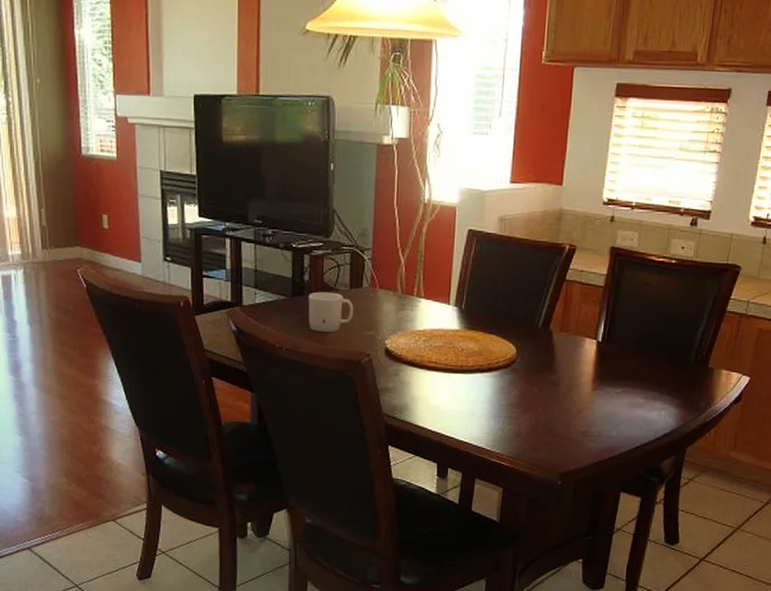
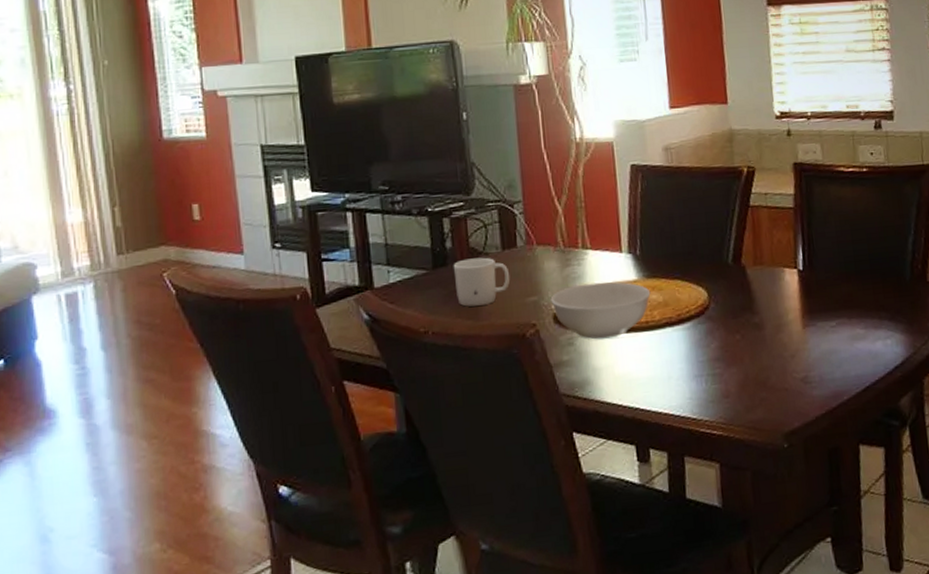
bowl: none [384,327,469,375] -> present [550,282,651,339]

